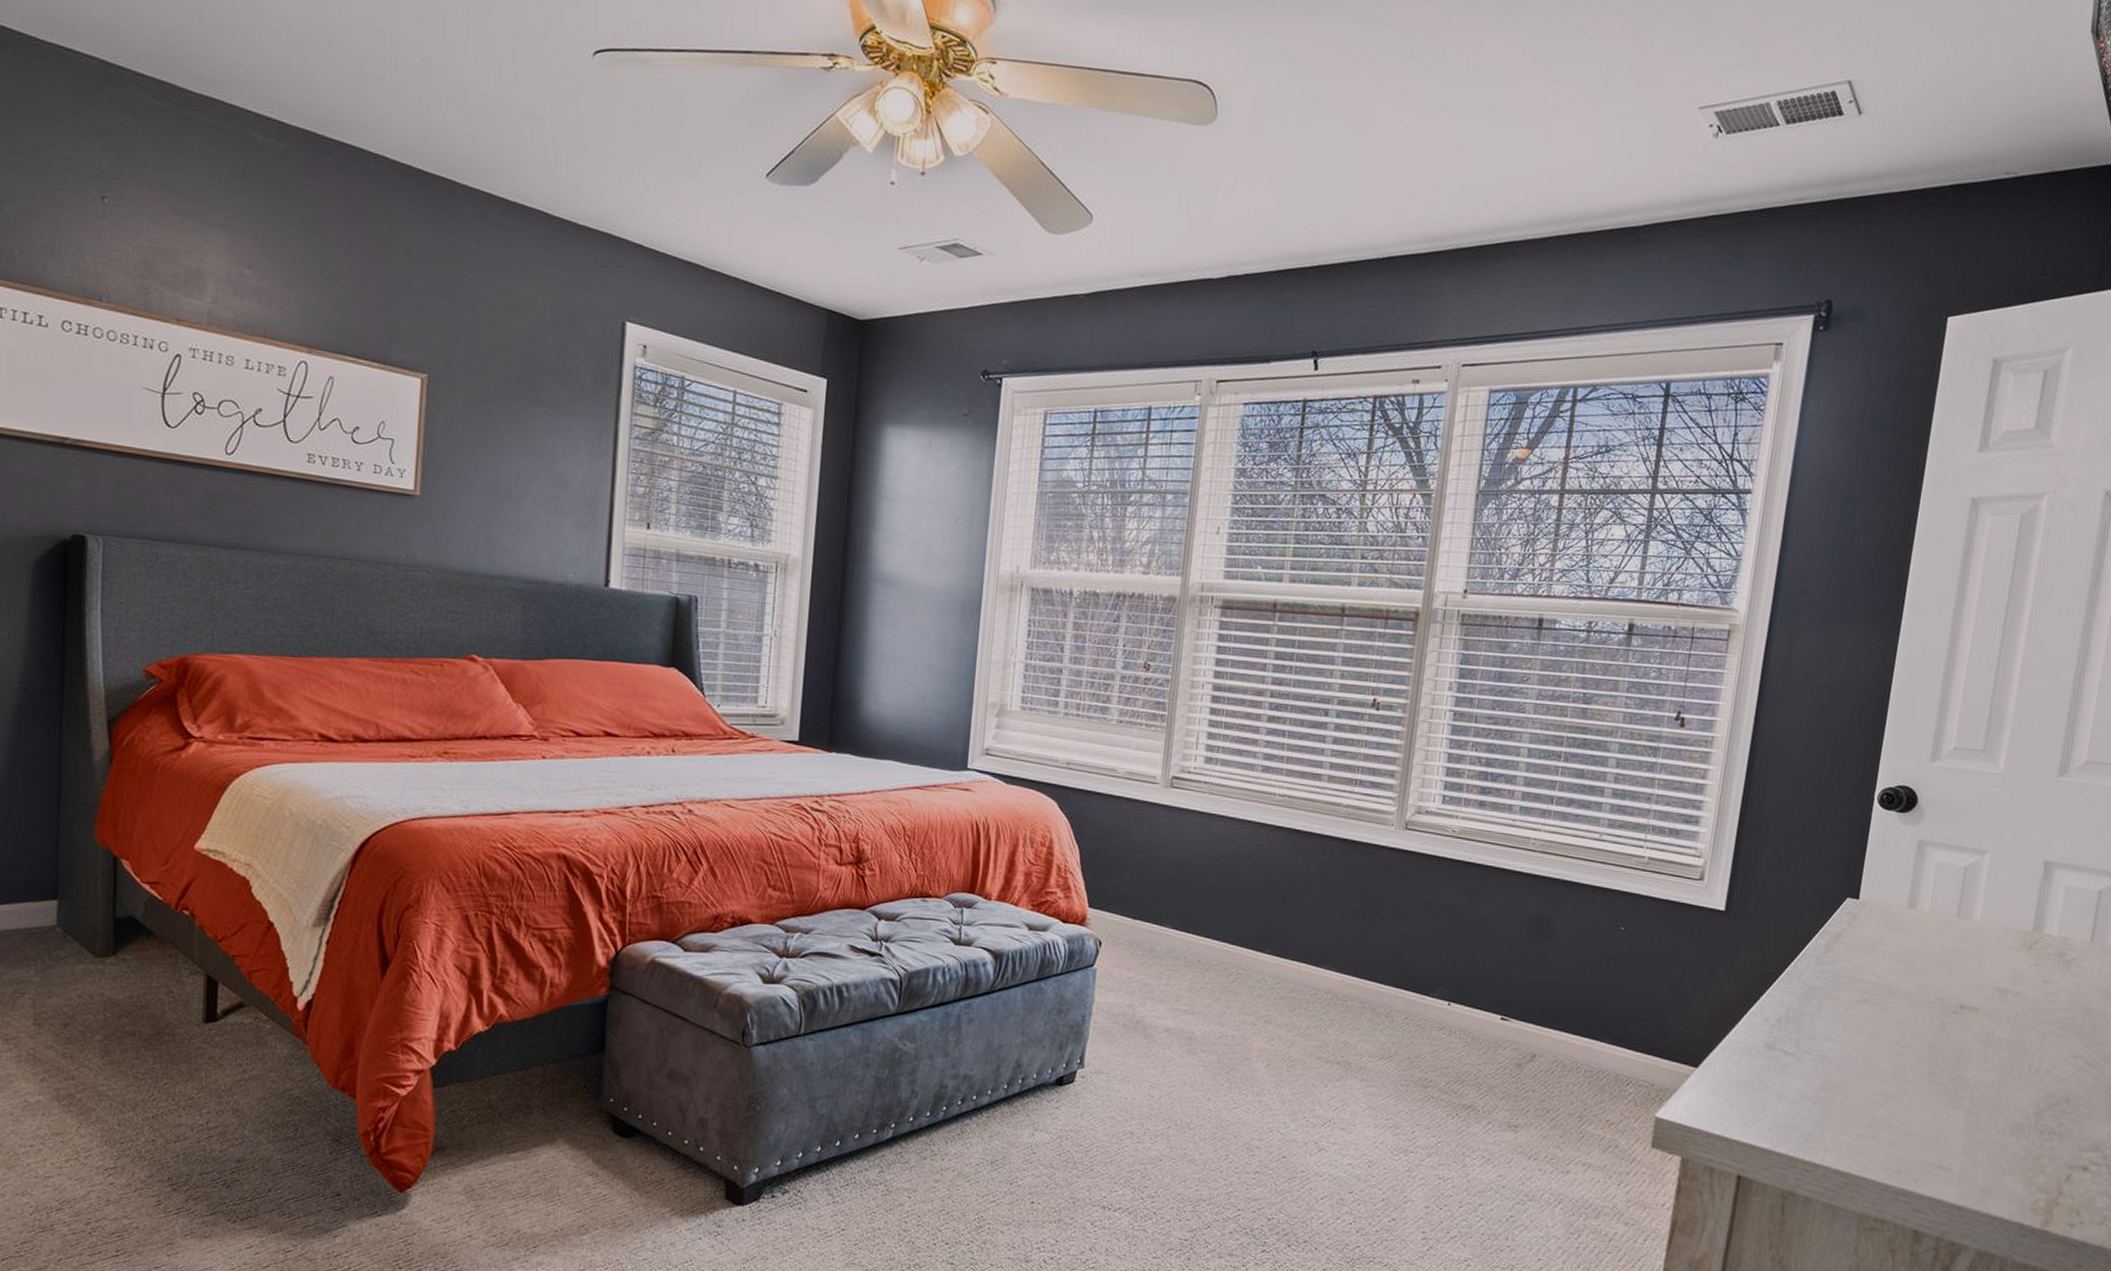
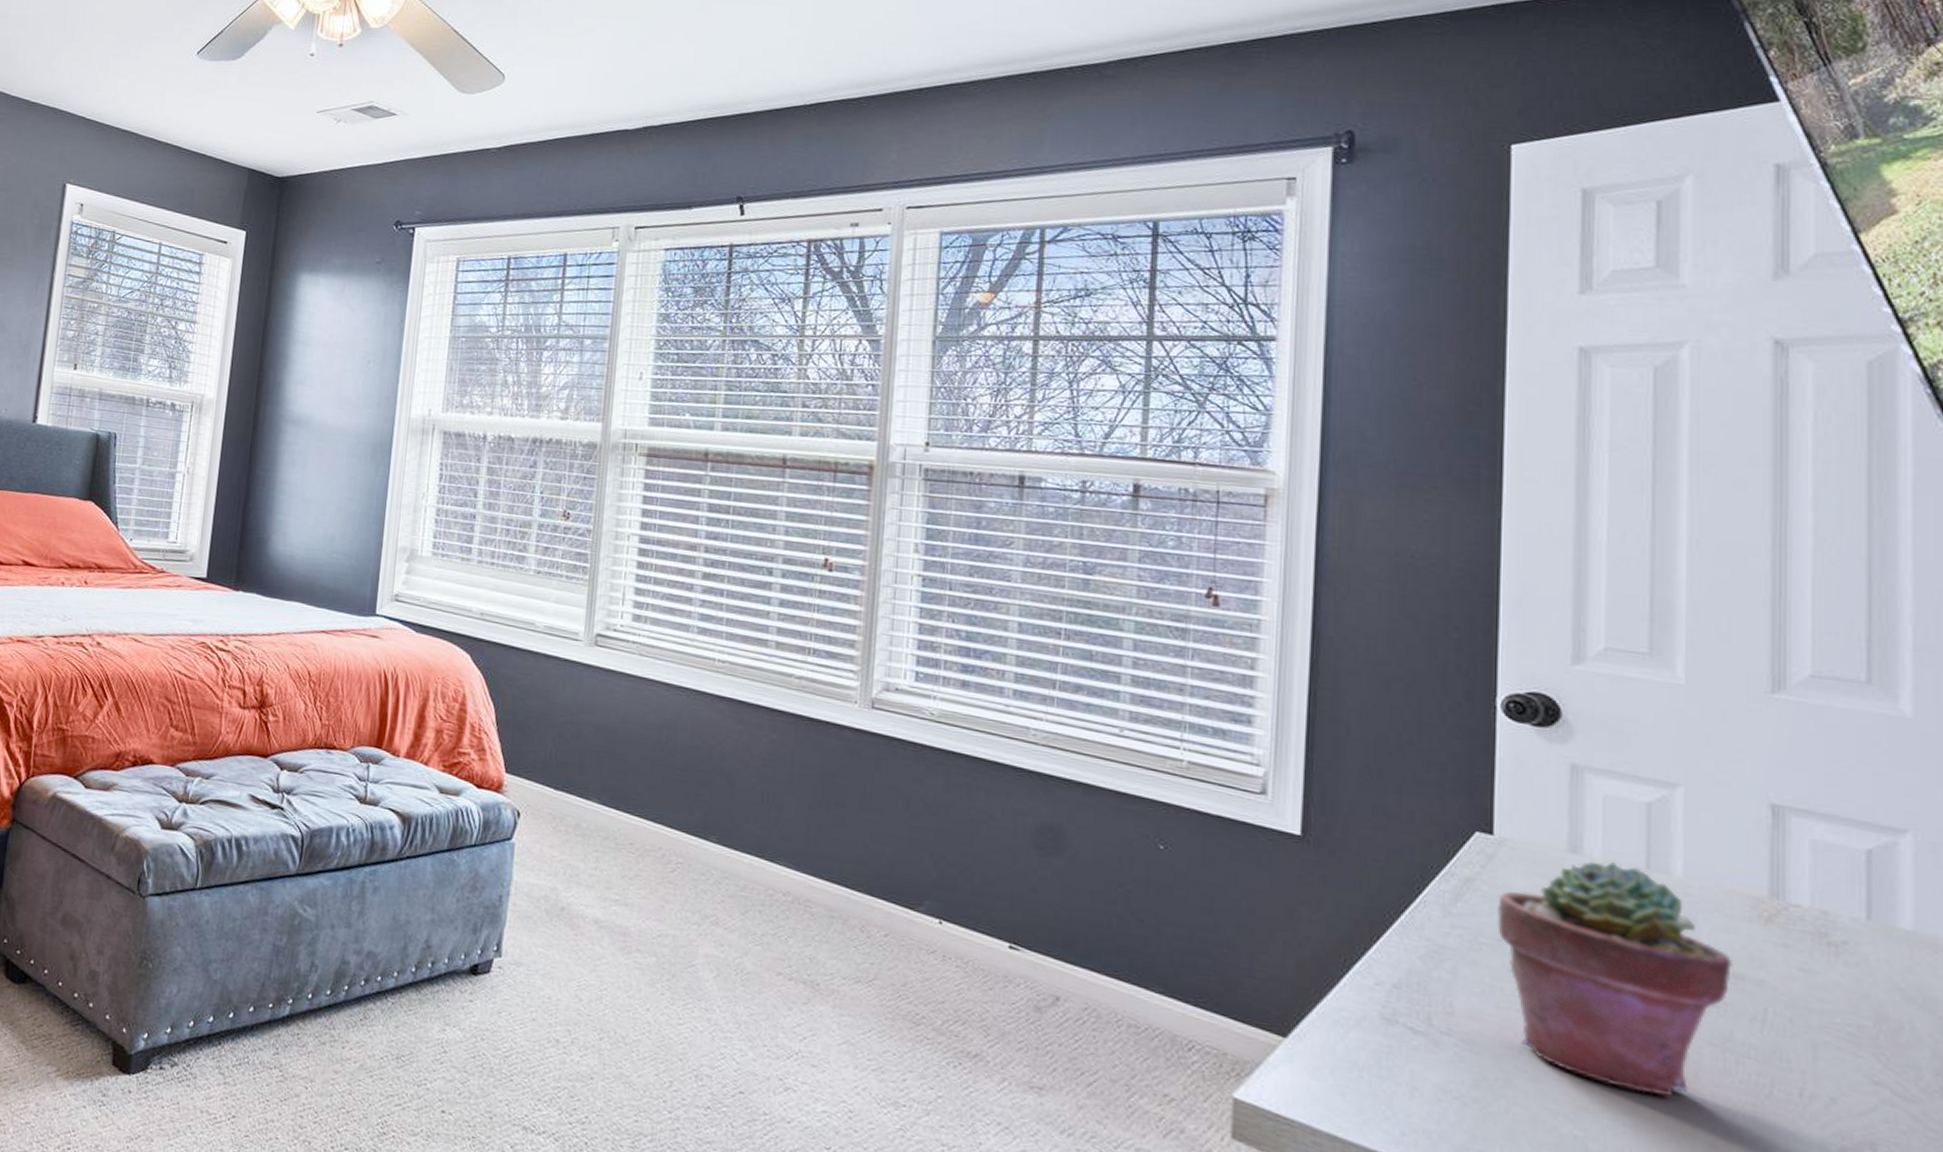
potted succulent: none [1852,914,2002,1082] -> present [1497,861,1734,1098]

